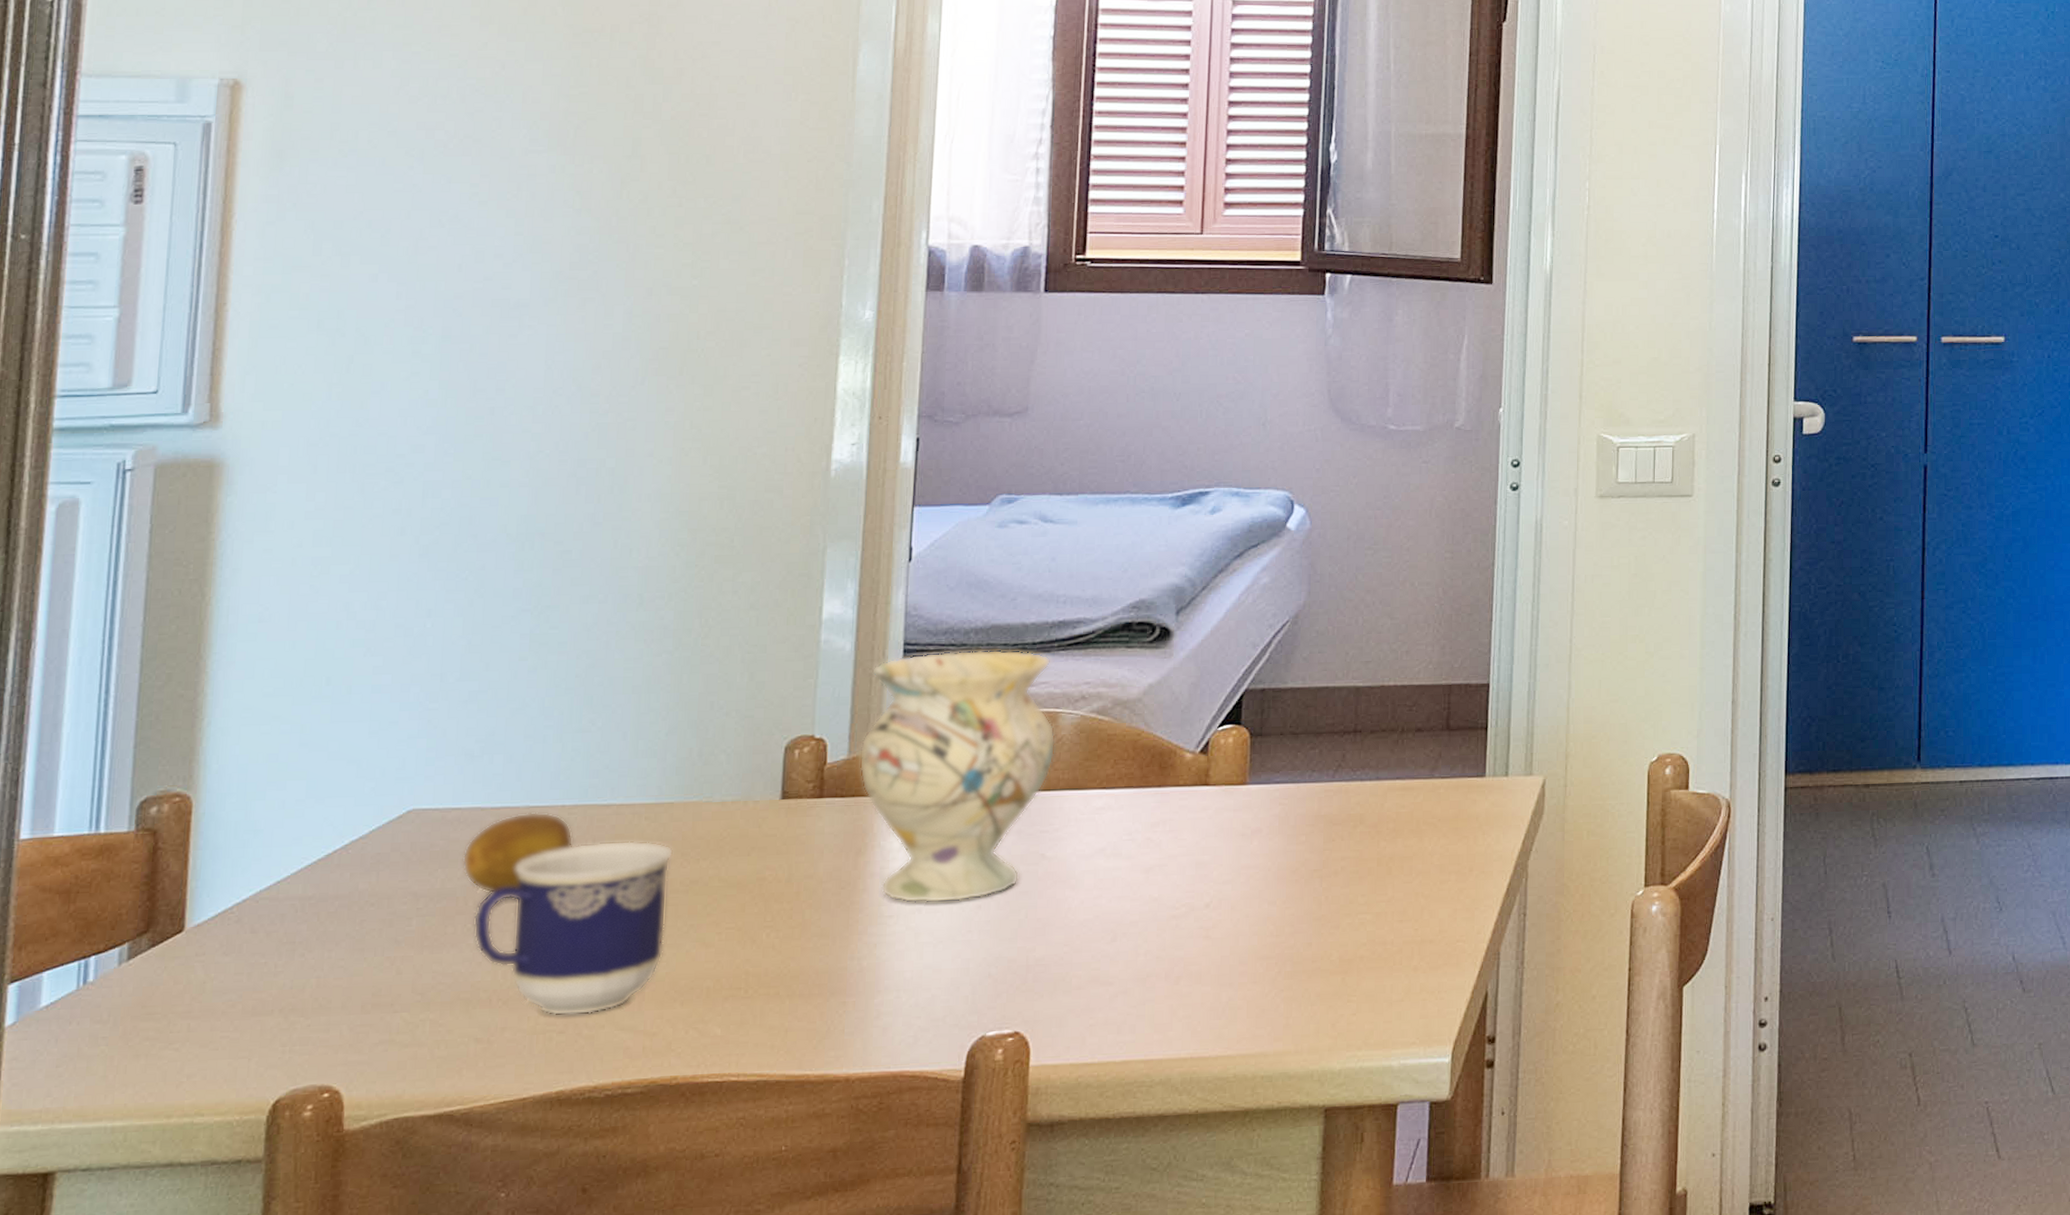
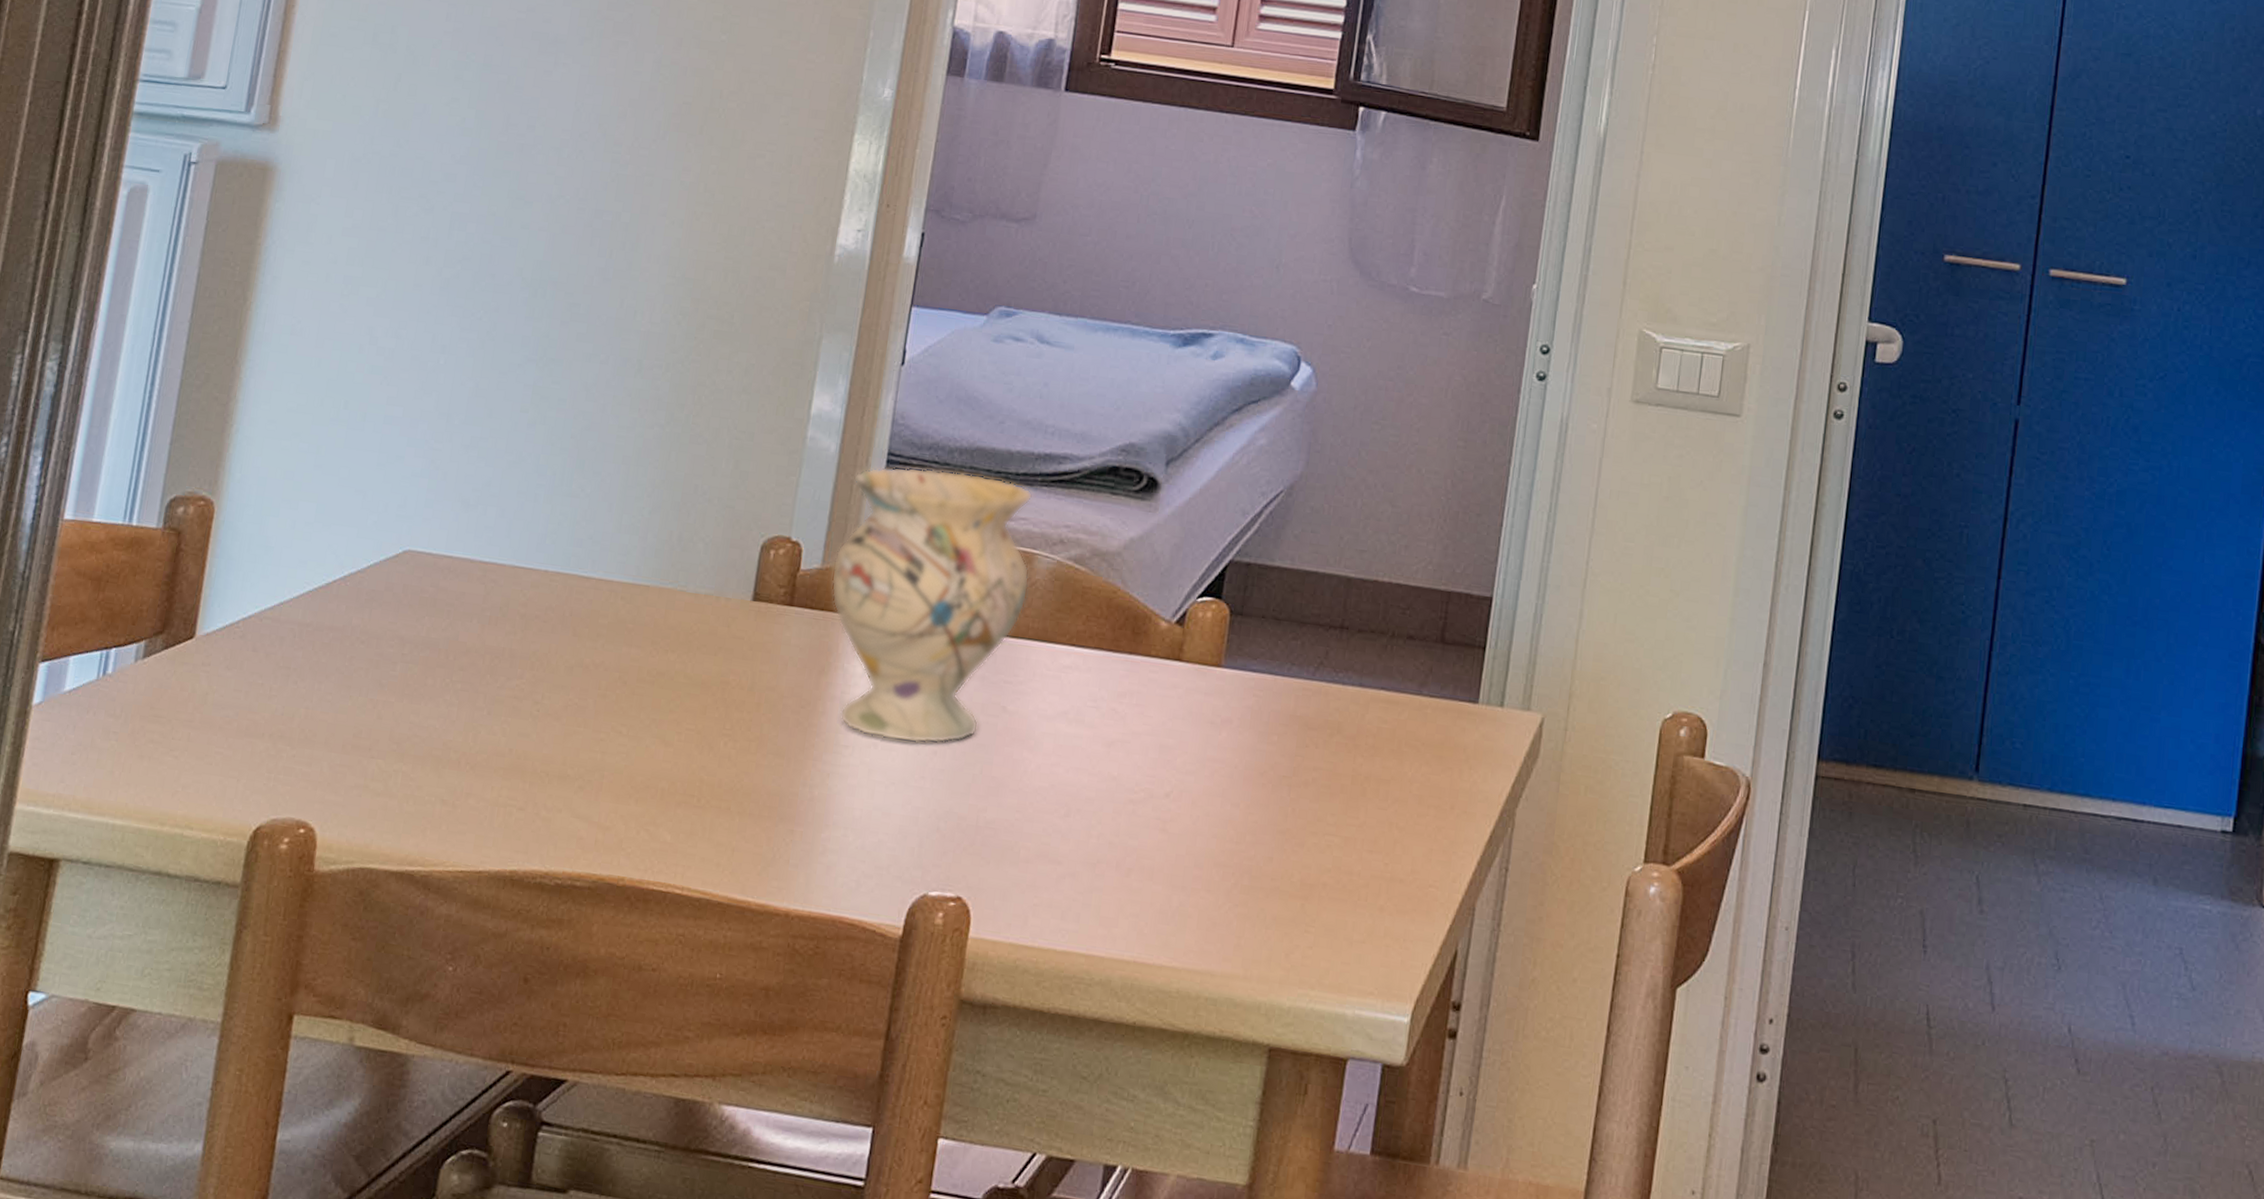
fruit: present [462,811,575,893] -> none [447,571,553,650]
cup: present [473,840,674,1016] -> none [451,613,645,796]

